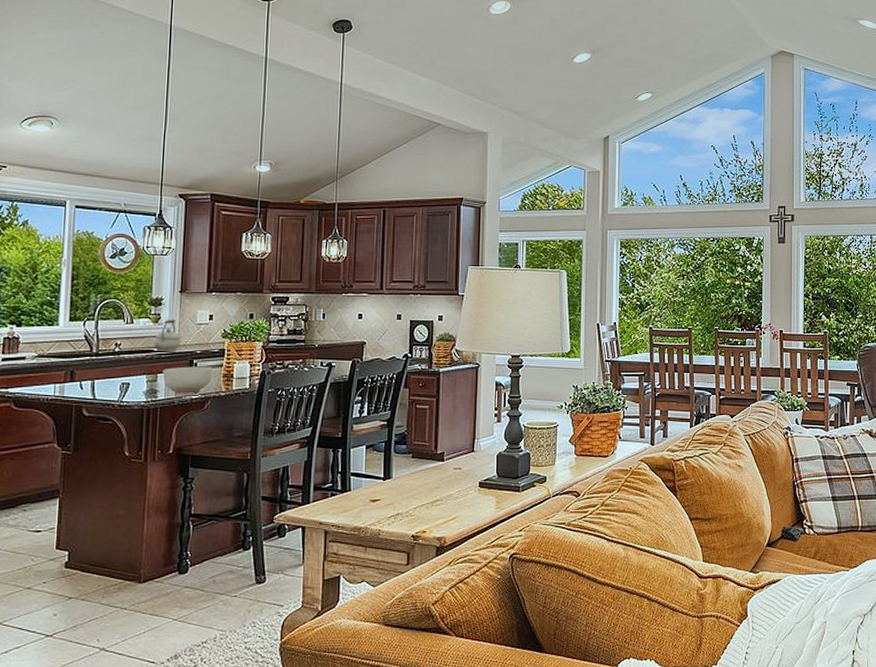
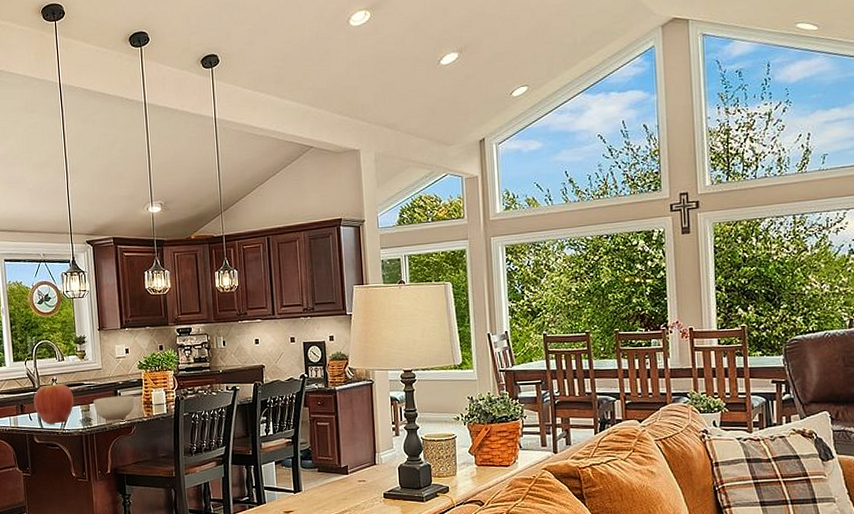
fruit: none [87,344,140,395] -> present [33,380,74,424]
kettle: present [154,319,181,352] -> none [83,354,105,385]

